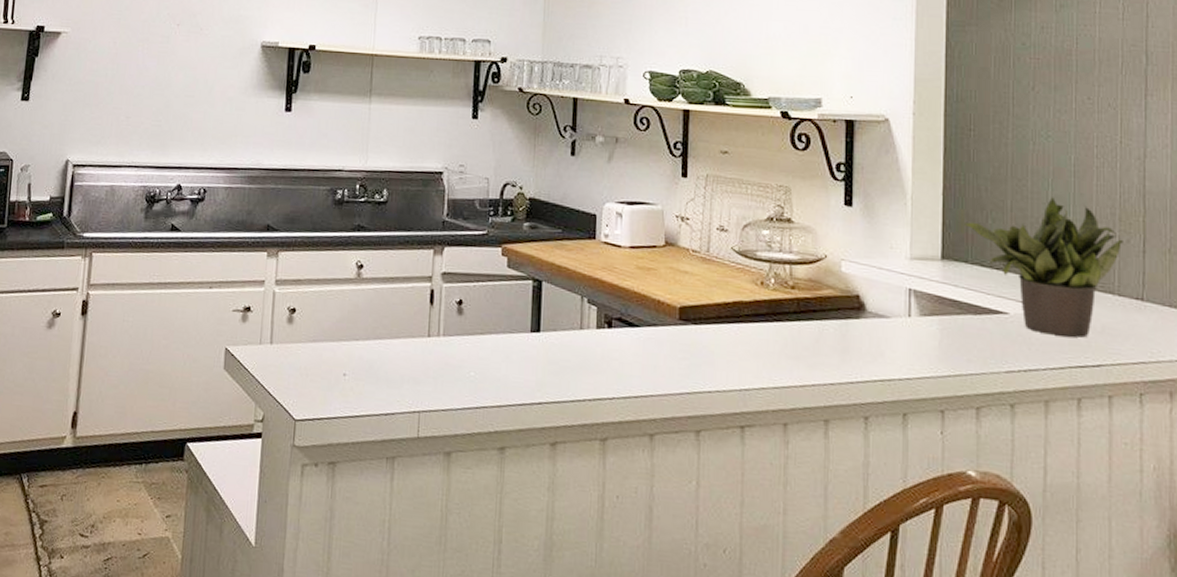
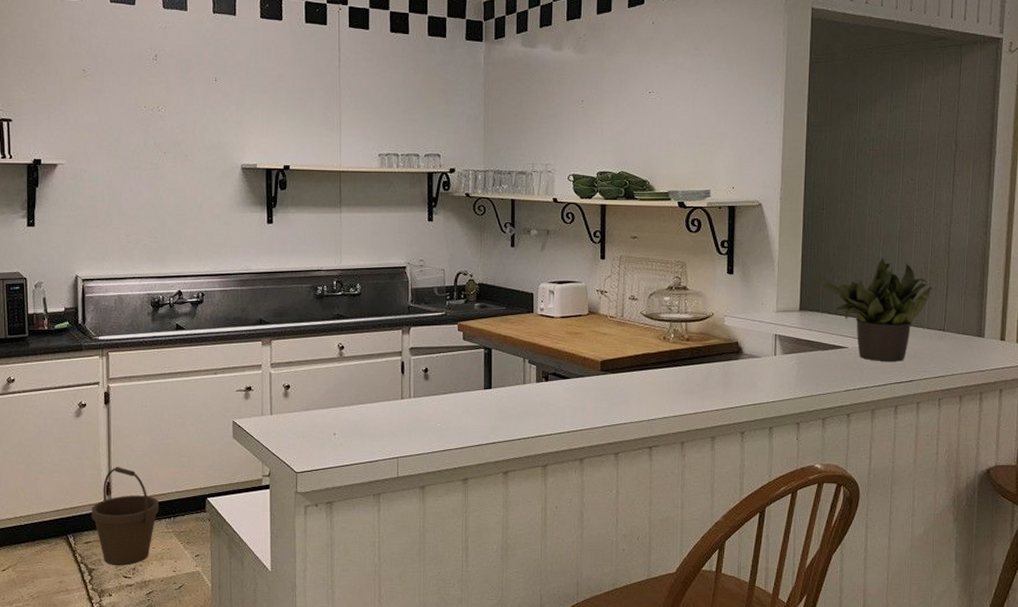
bucket: none [51,393,130,521] -> present [91,467,159,565]

